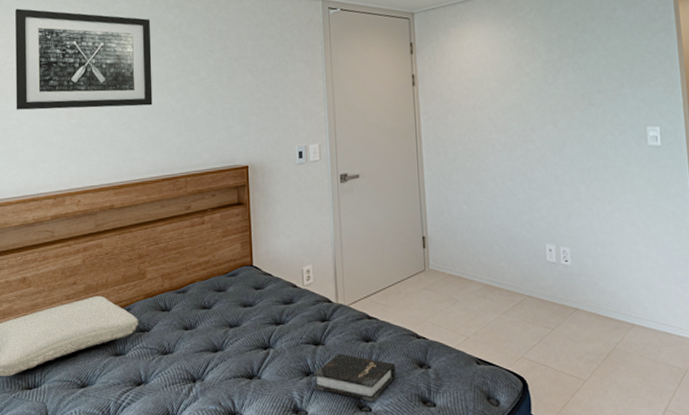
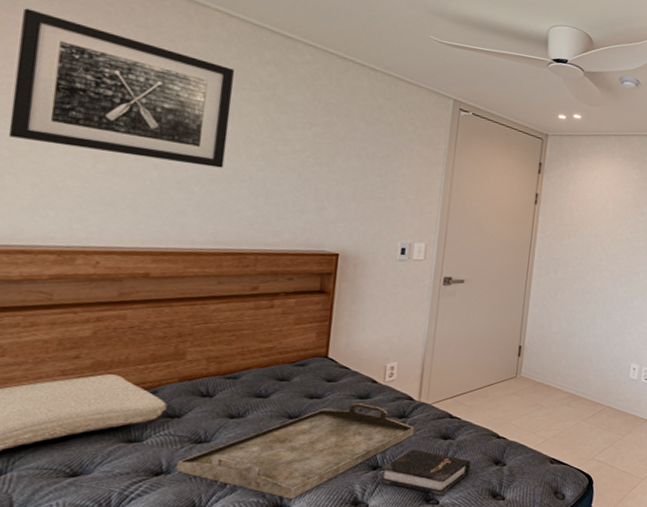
serving tray: none [151,309,338,406] -> present [175,403,415,499]

